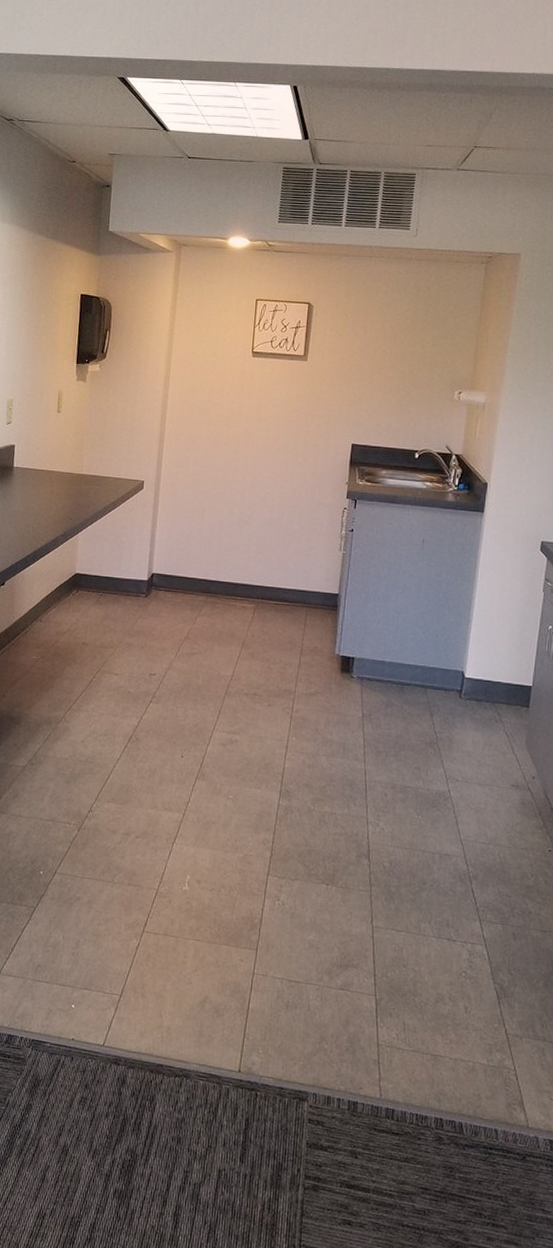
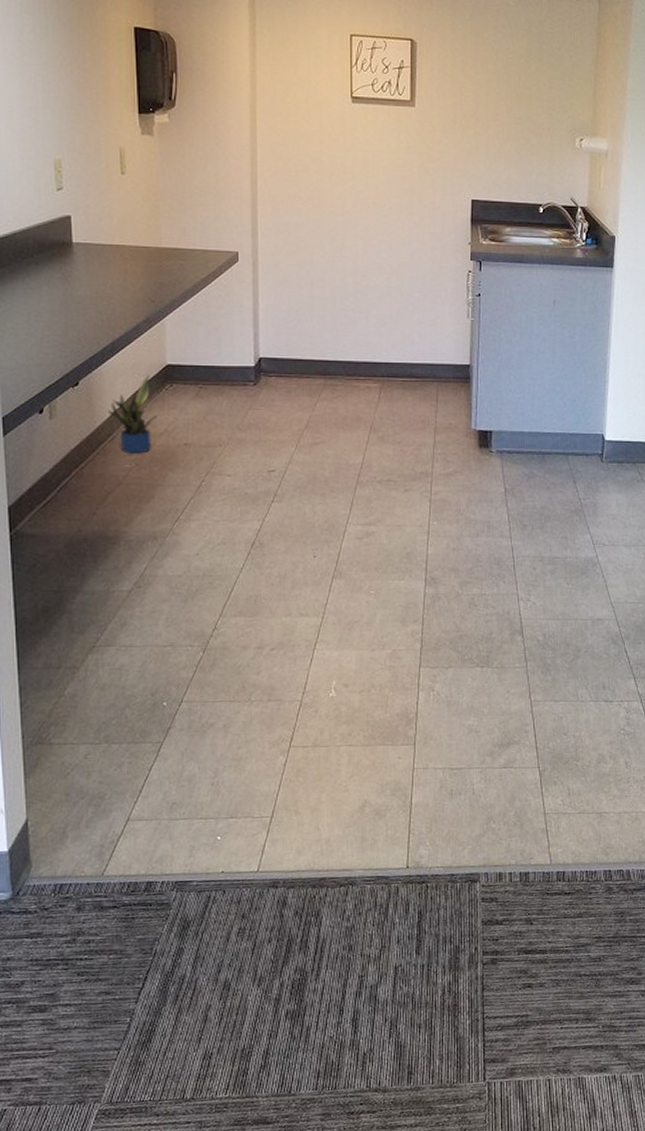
potted plant: none [24,581,64,648] -> present [107,375,158,454]

